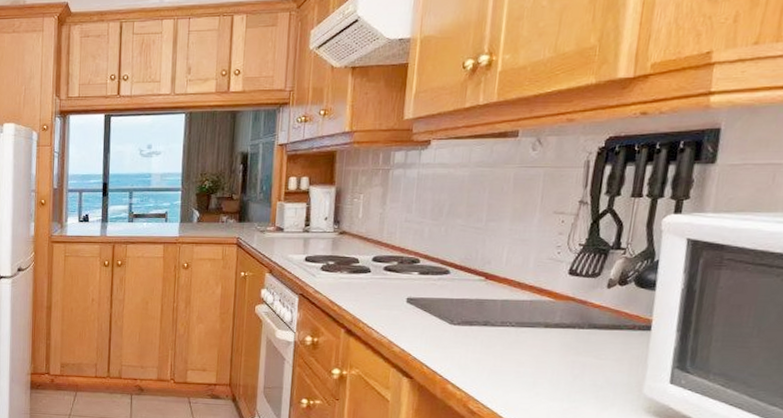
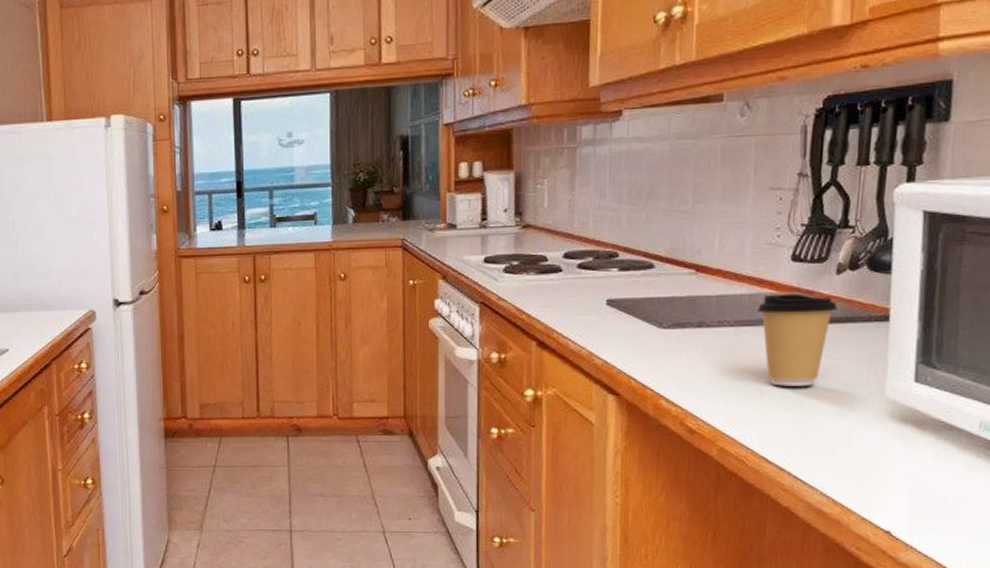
coffee cup: none [536,301,606,381] -> present [757,293,838,386]

